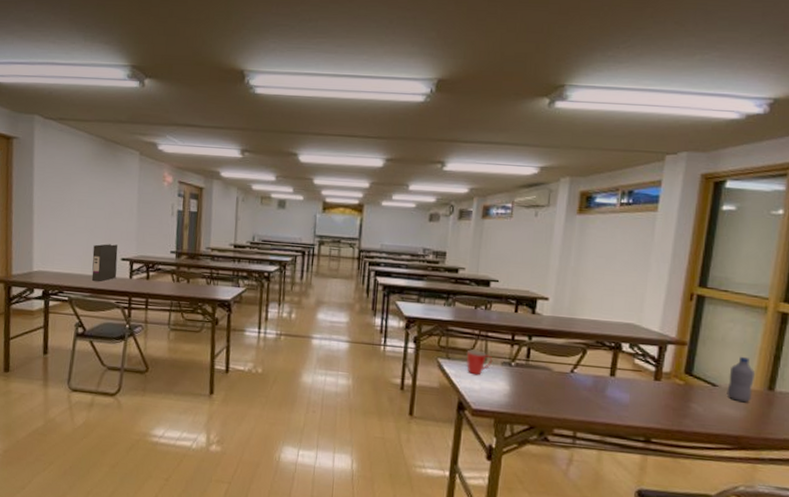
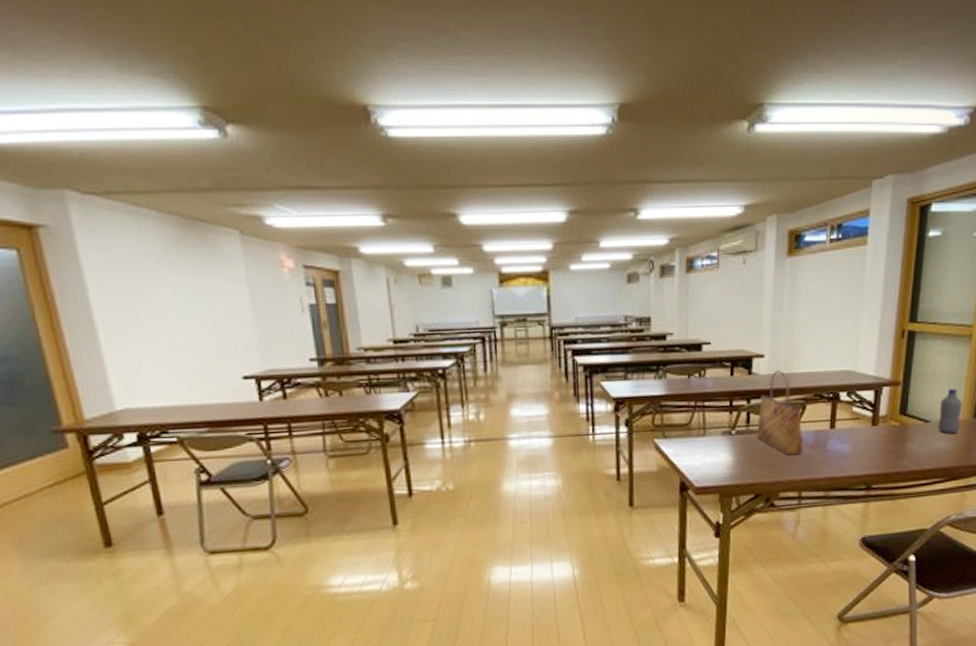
binder: present [91,244,118,282] -> none [198,359,241,413]
mug: present [466,349,493,375] -> none [683,423,712,451]
tote bag: none [537,314,582,396] -> present [758,370,803,455]

